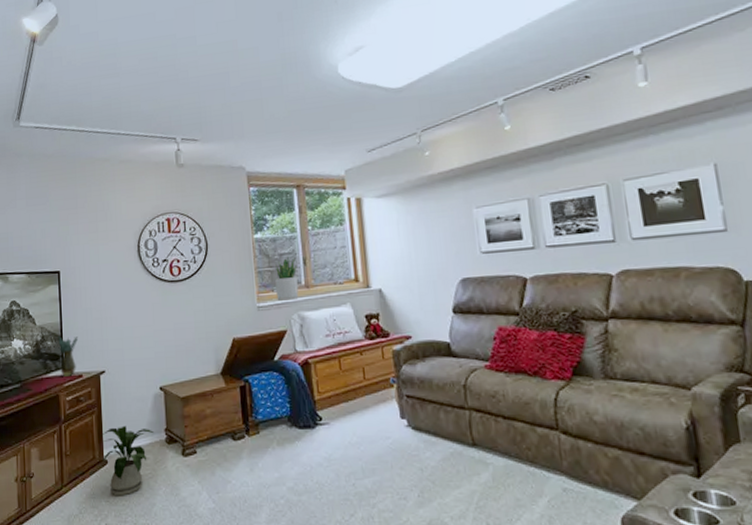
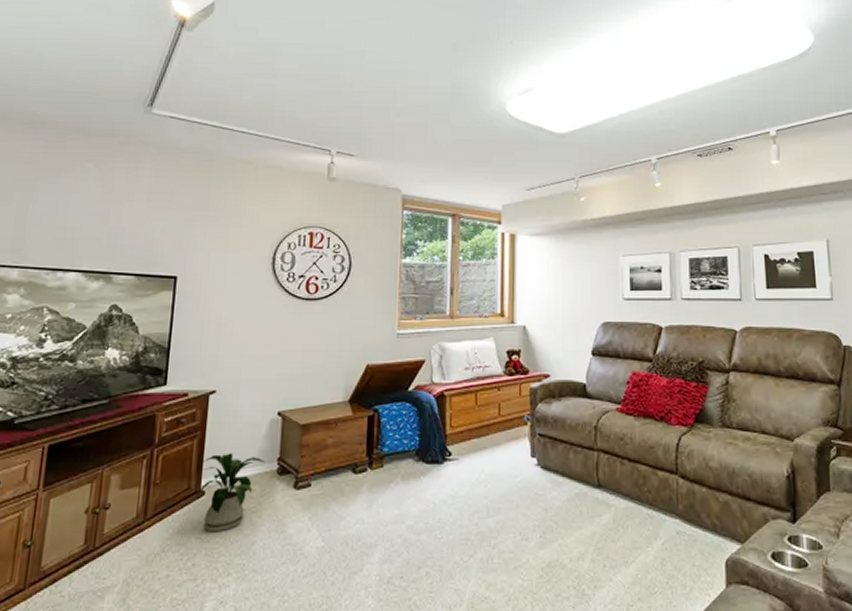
vase: present [56,336,79,376] -> none [160,349,189,394]
planter: present [275,257,299,301] -> none [418,285,443,329]

